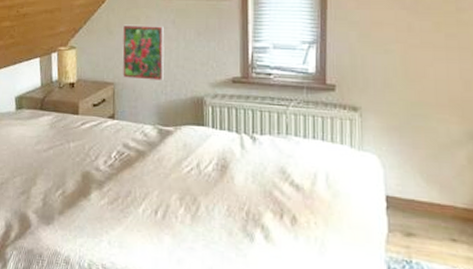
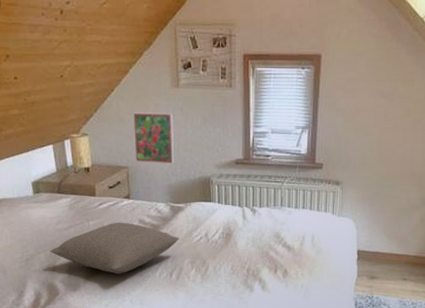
pillow: none [25,145,167,208] -> present [49,222,180,275]

